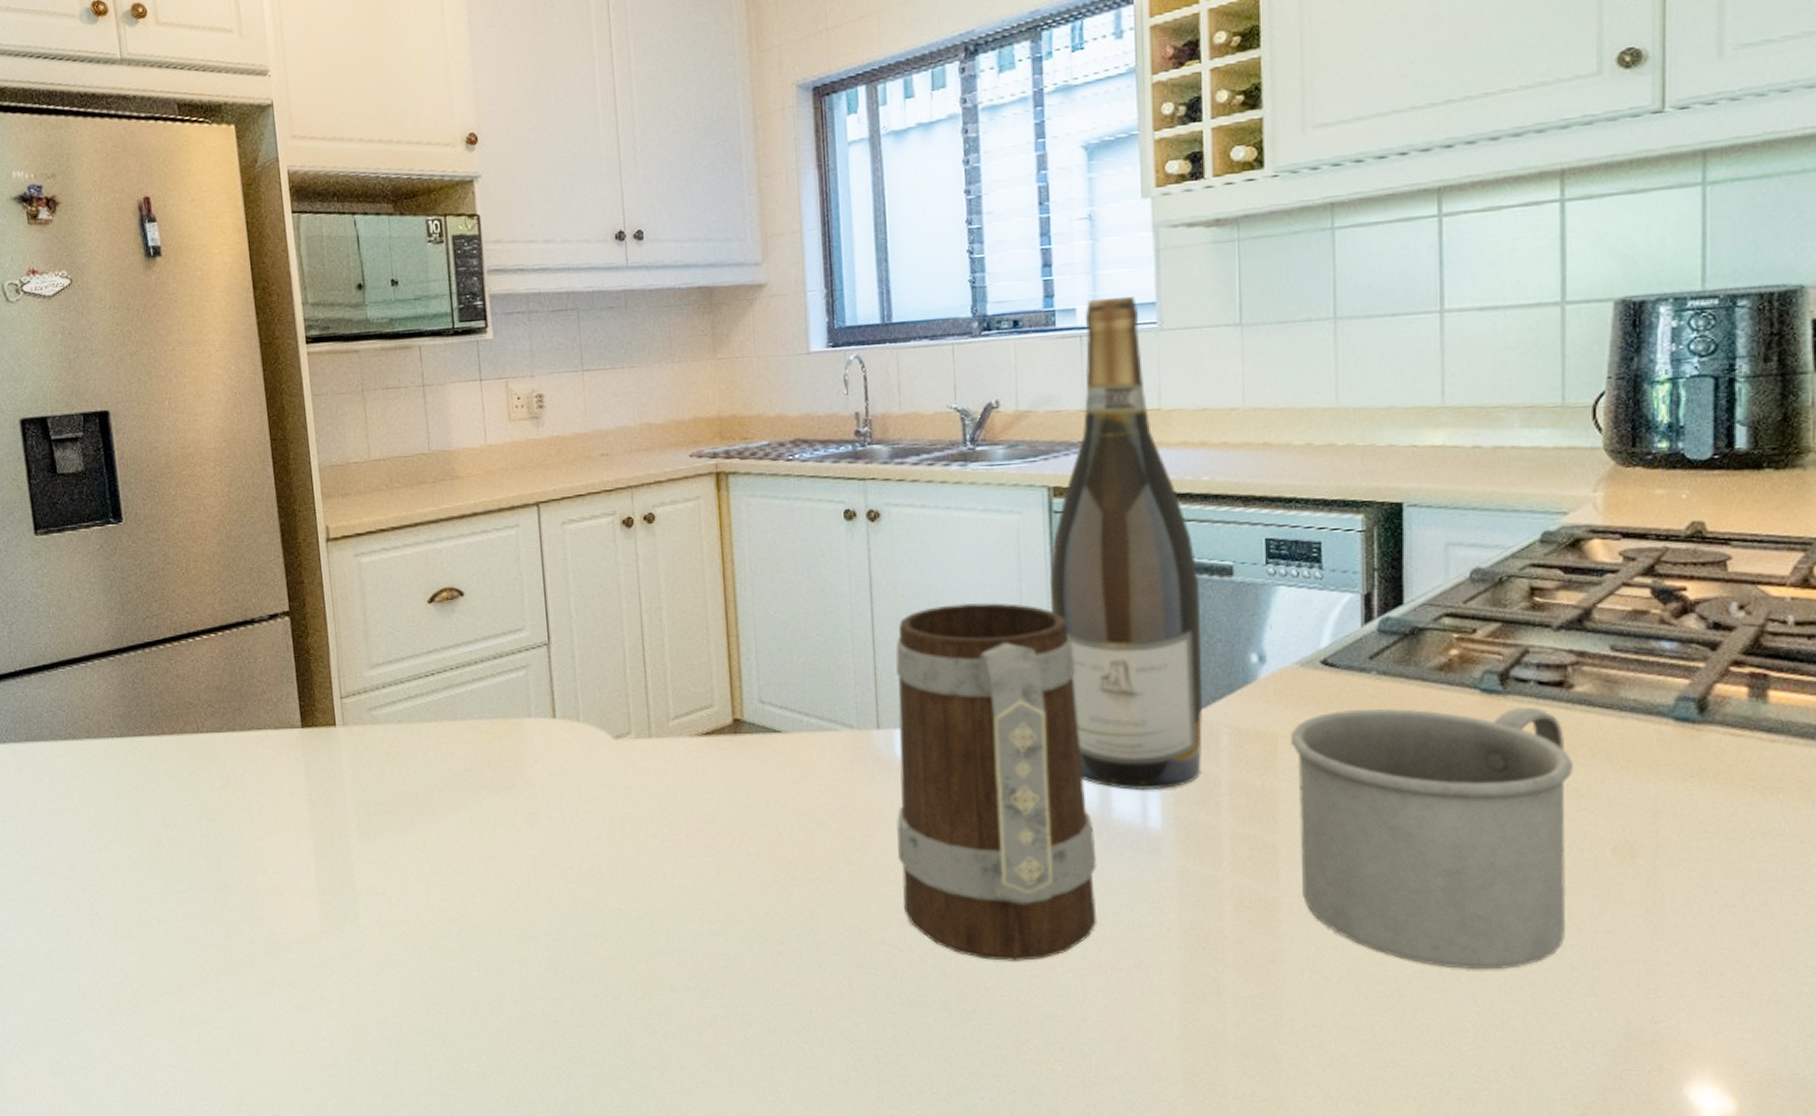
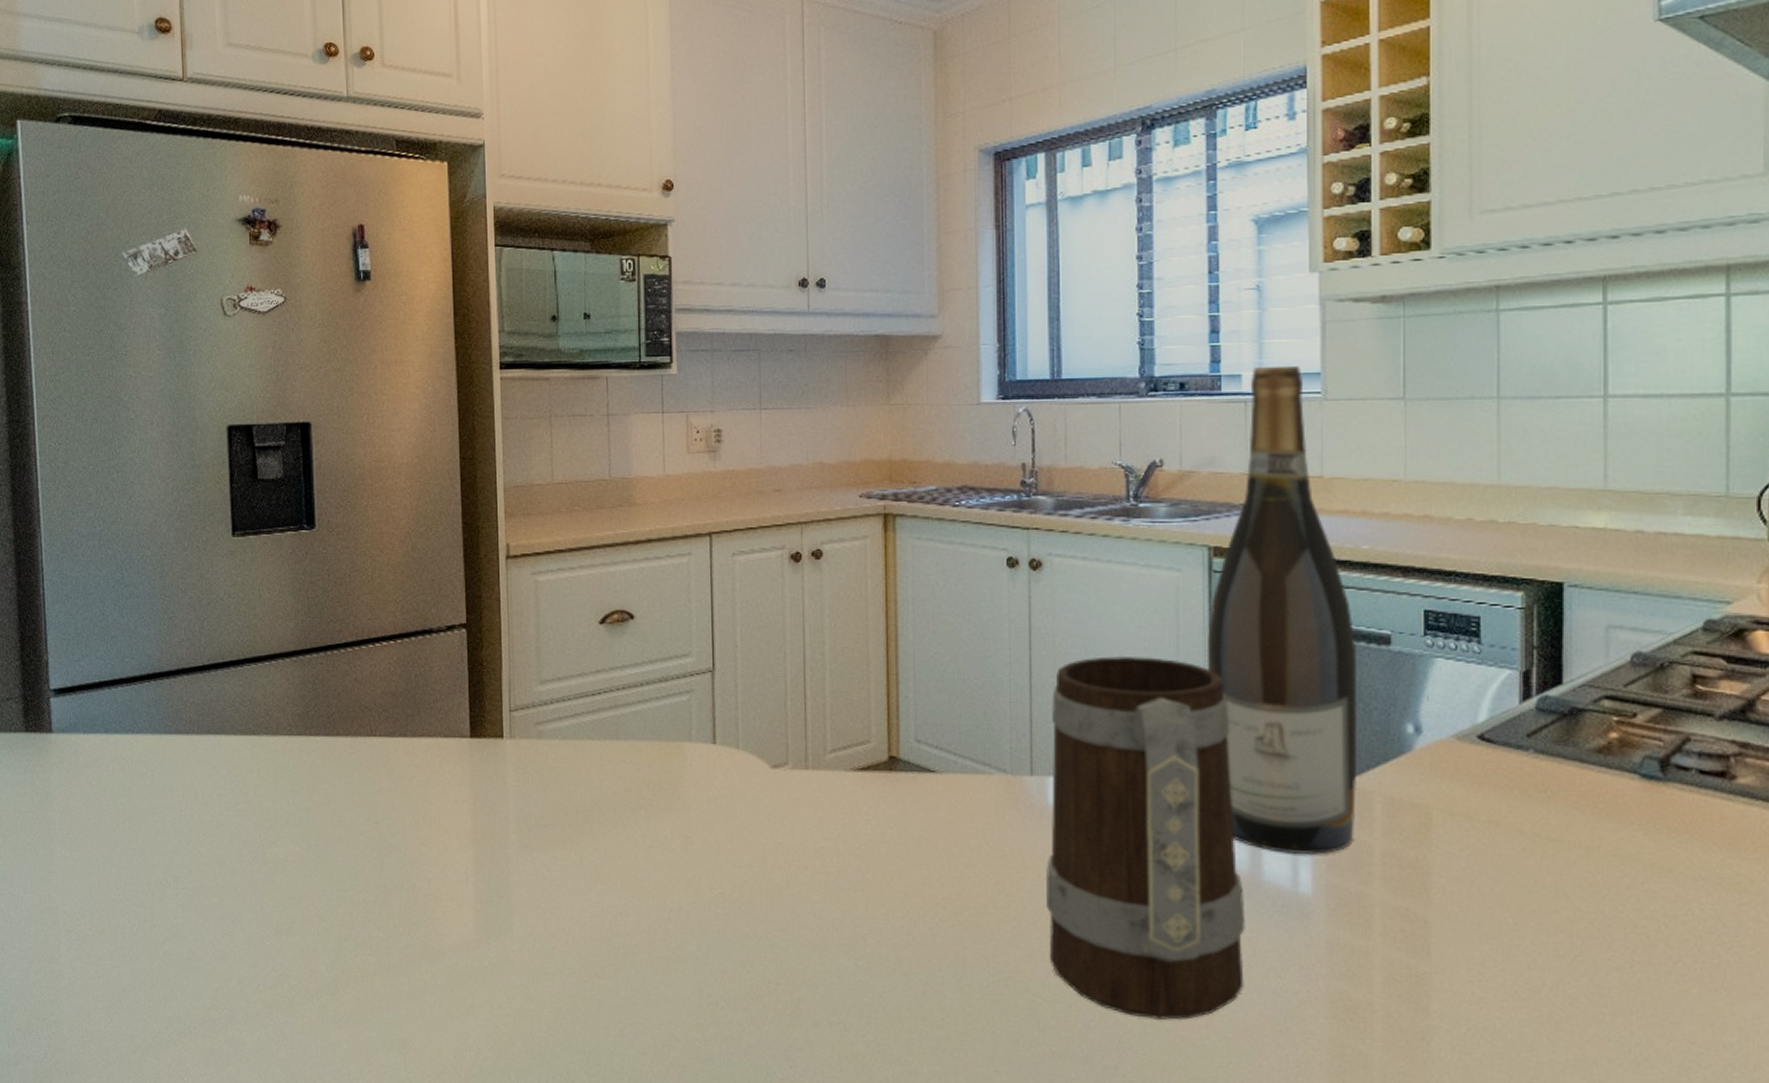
mug: present [1290,706,1573,970] -> none [1444,787,1735,1065]

